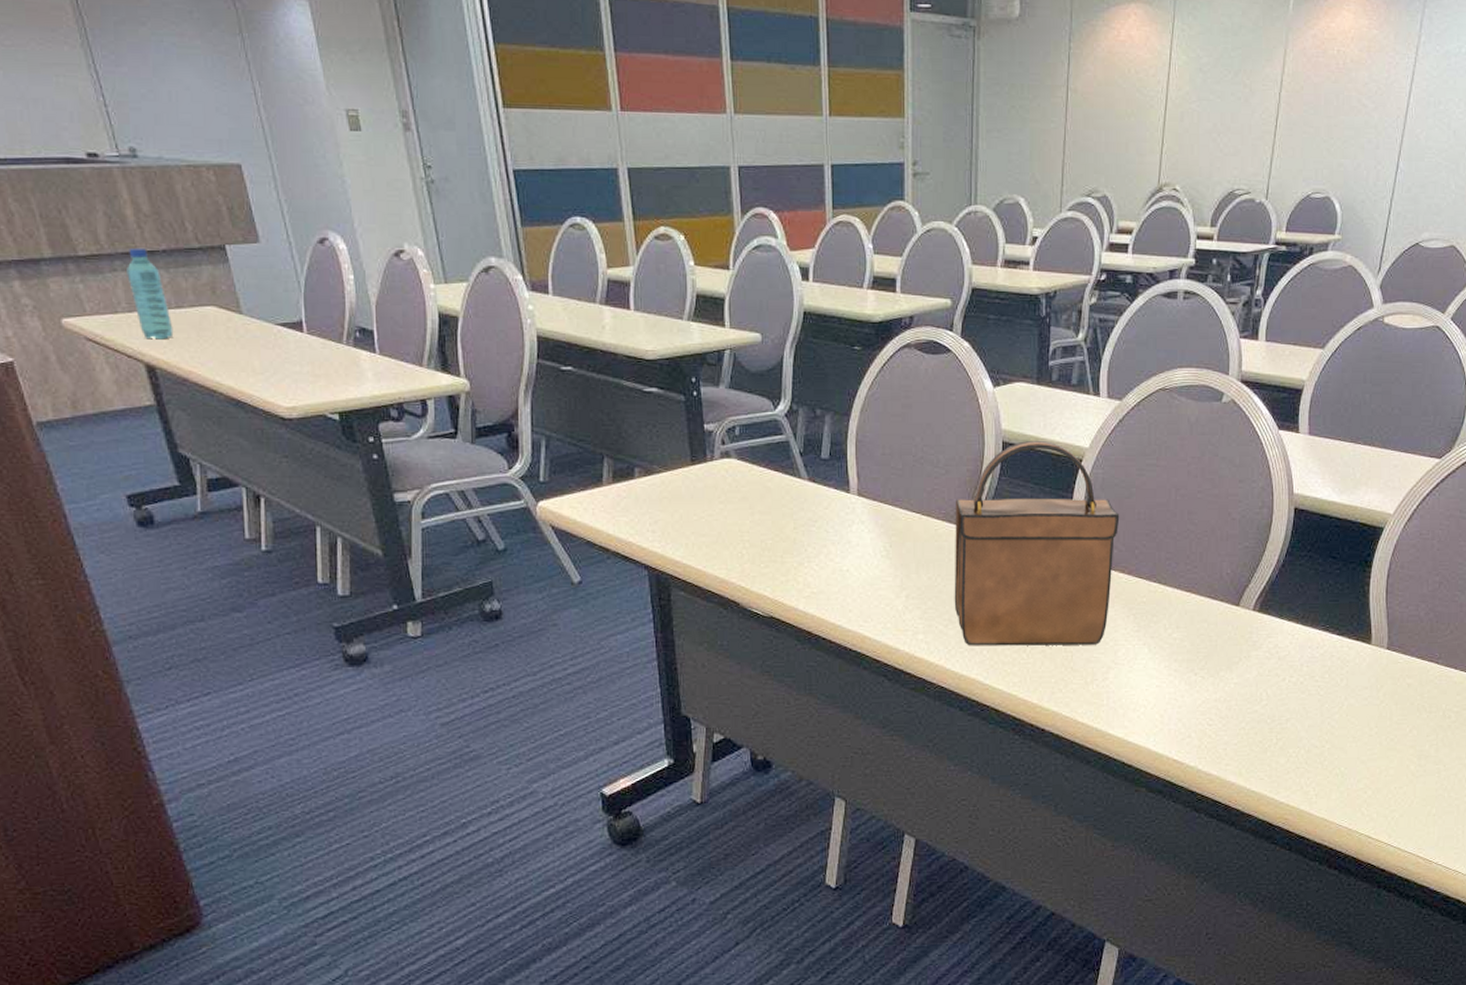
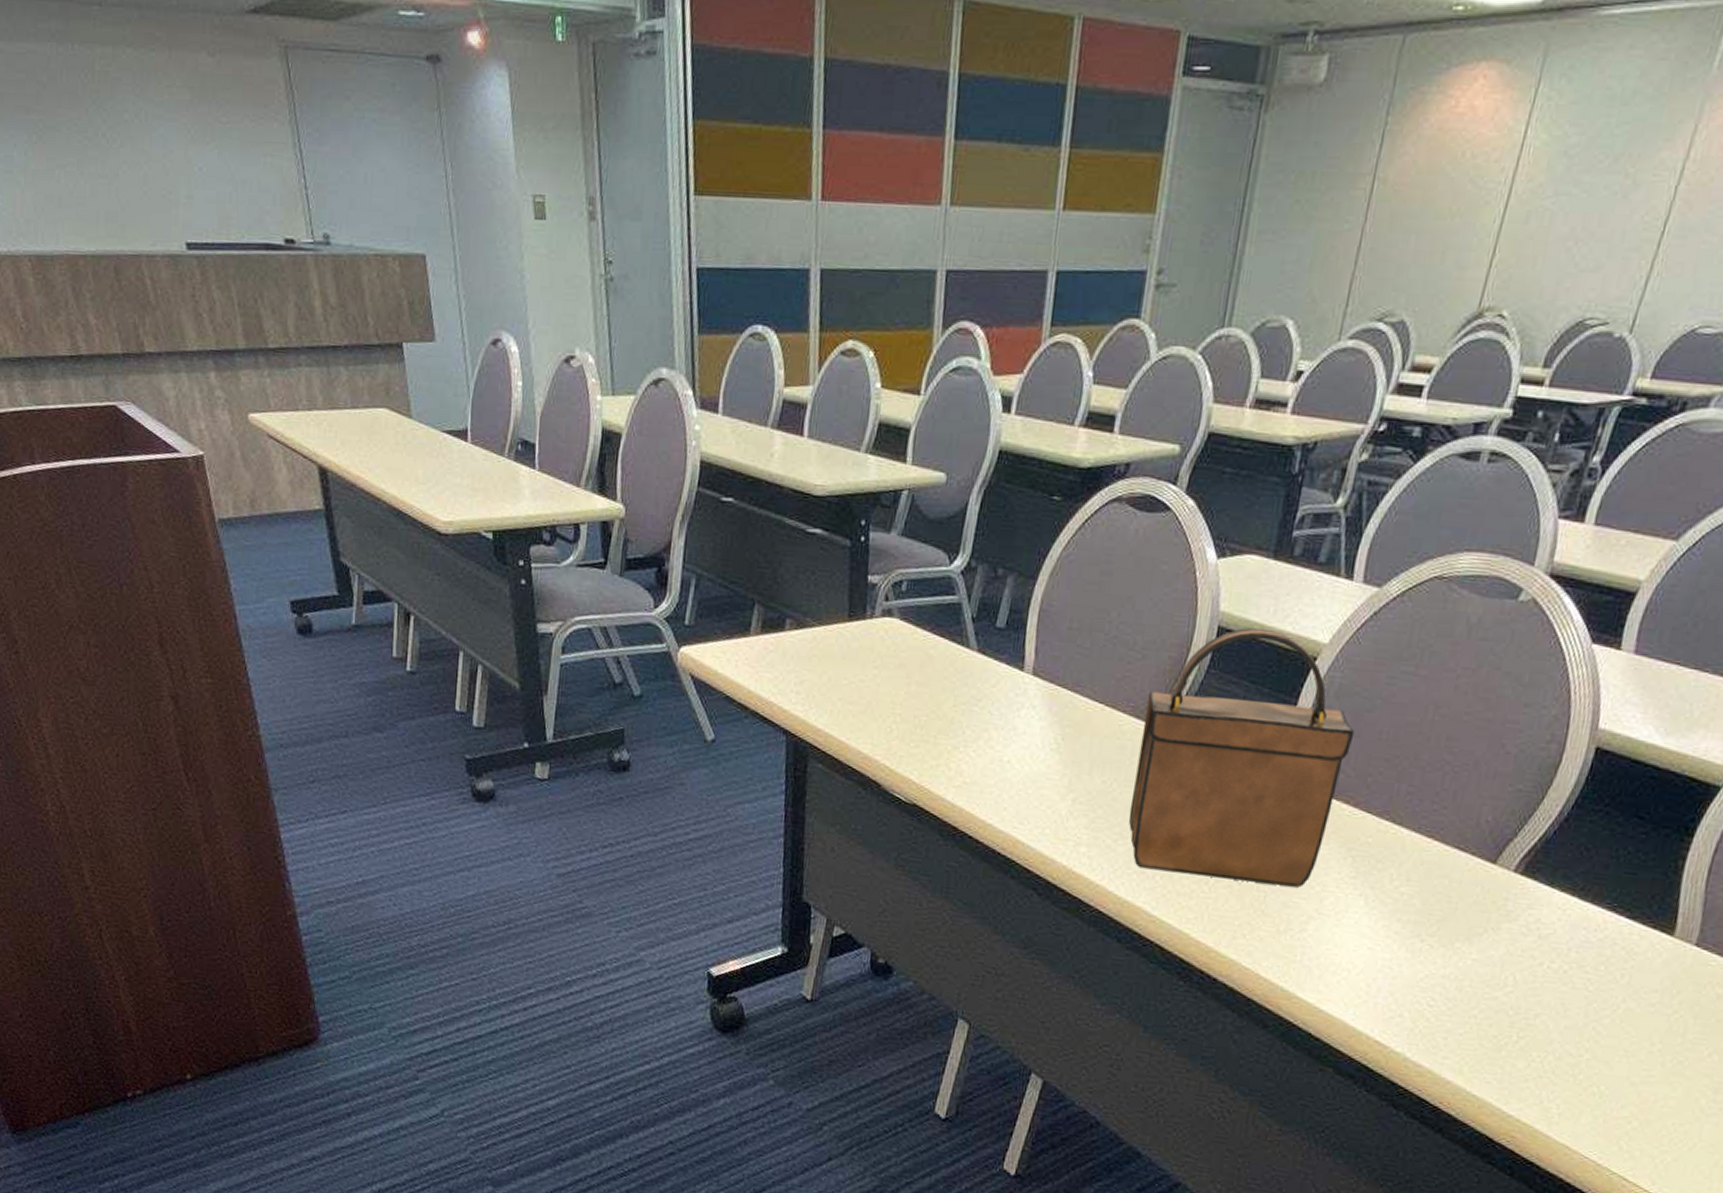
water bottle: present [127,247,174,340] -> none [310,342,347,441]

